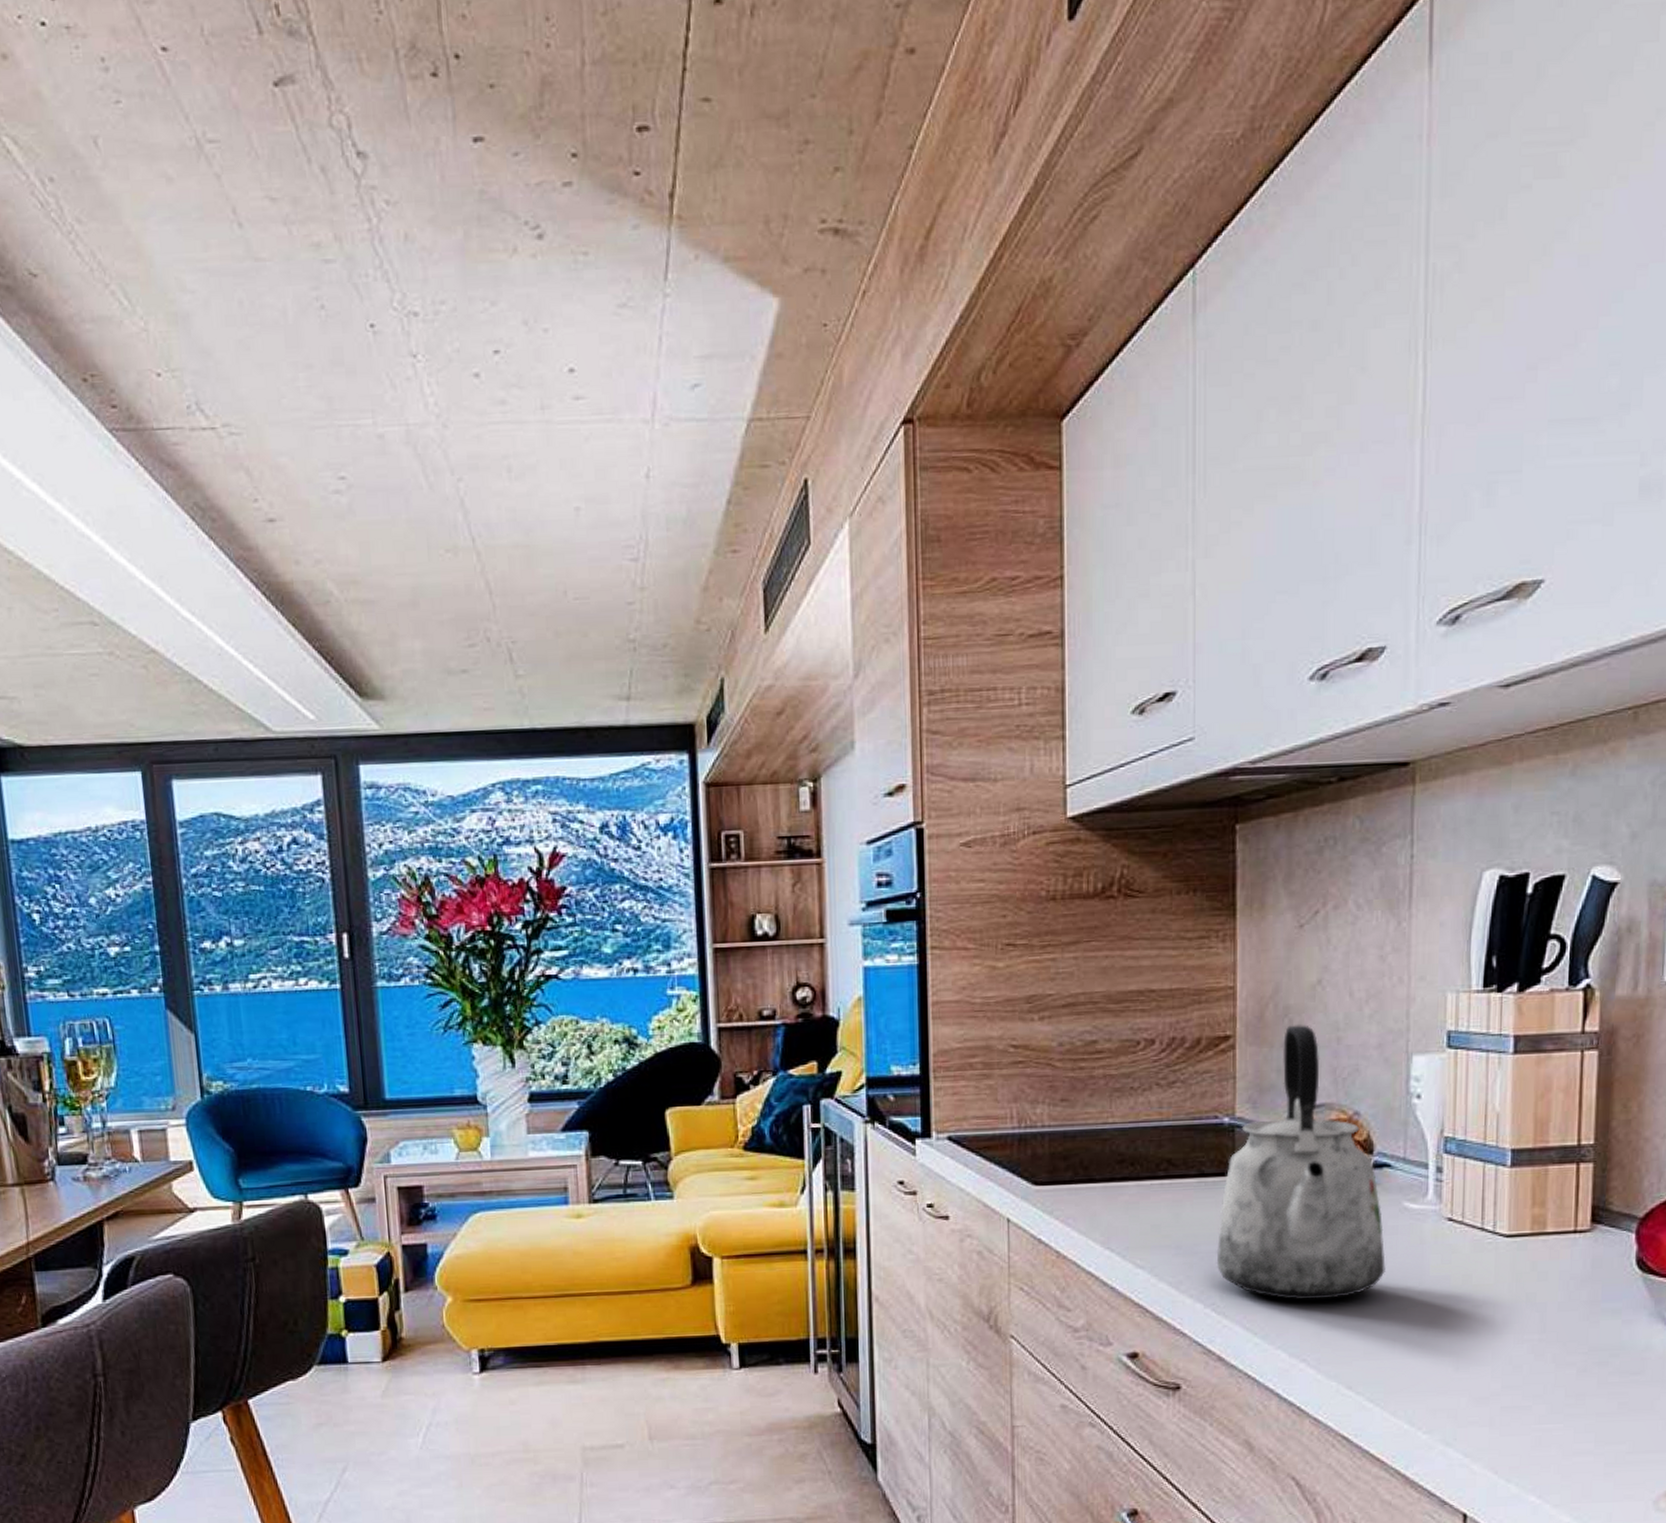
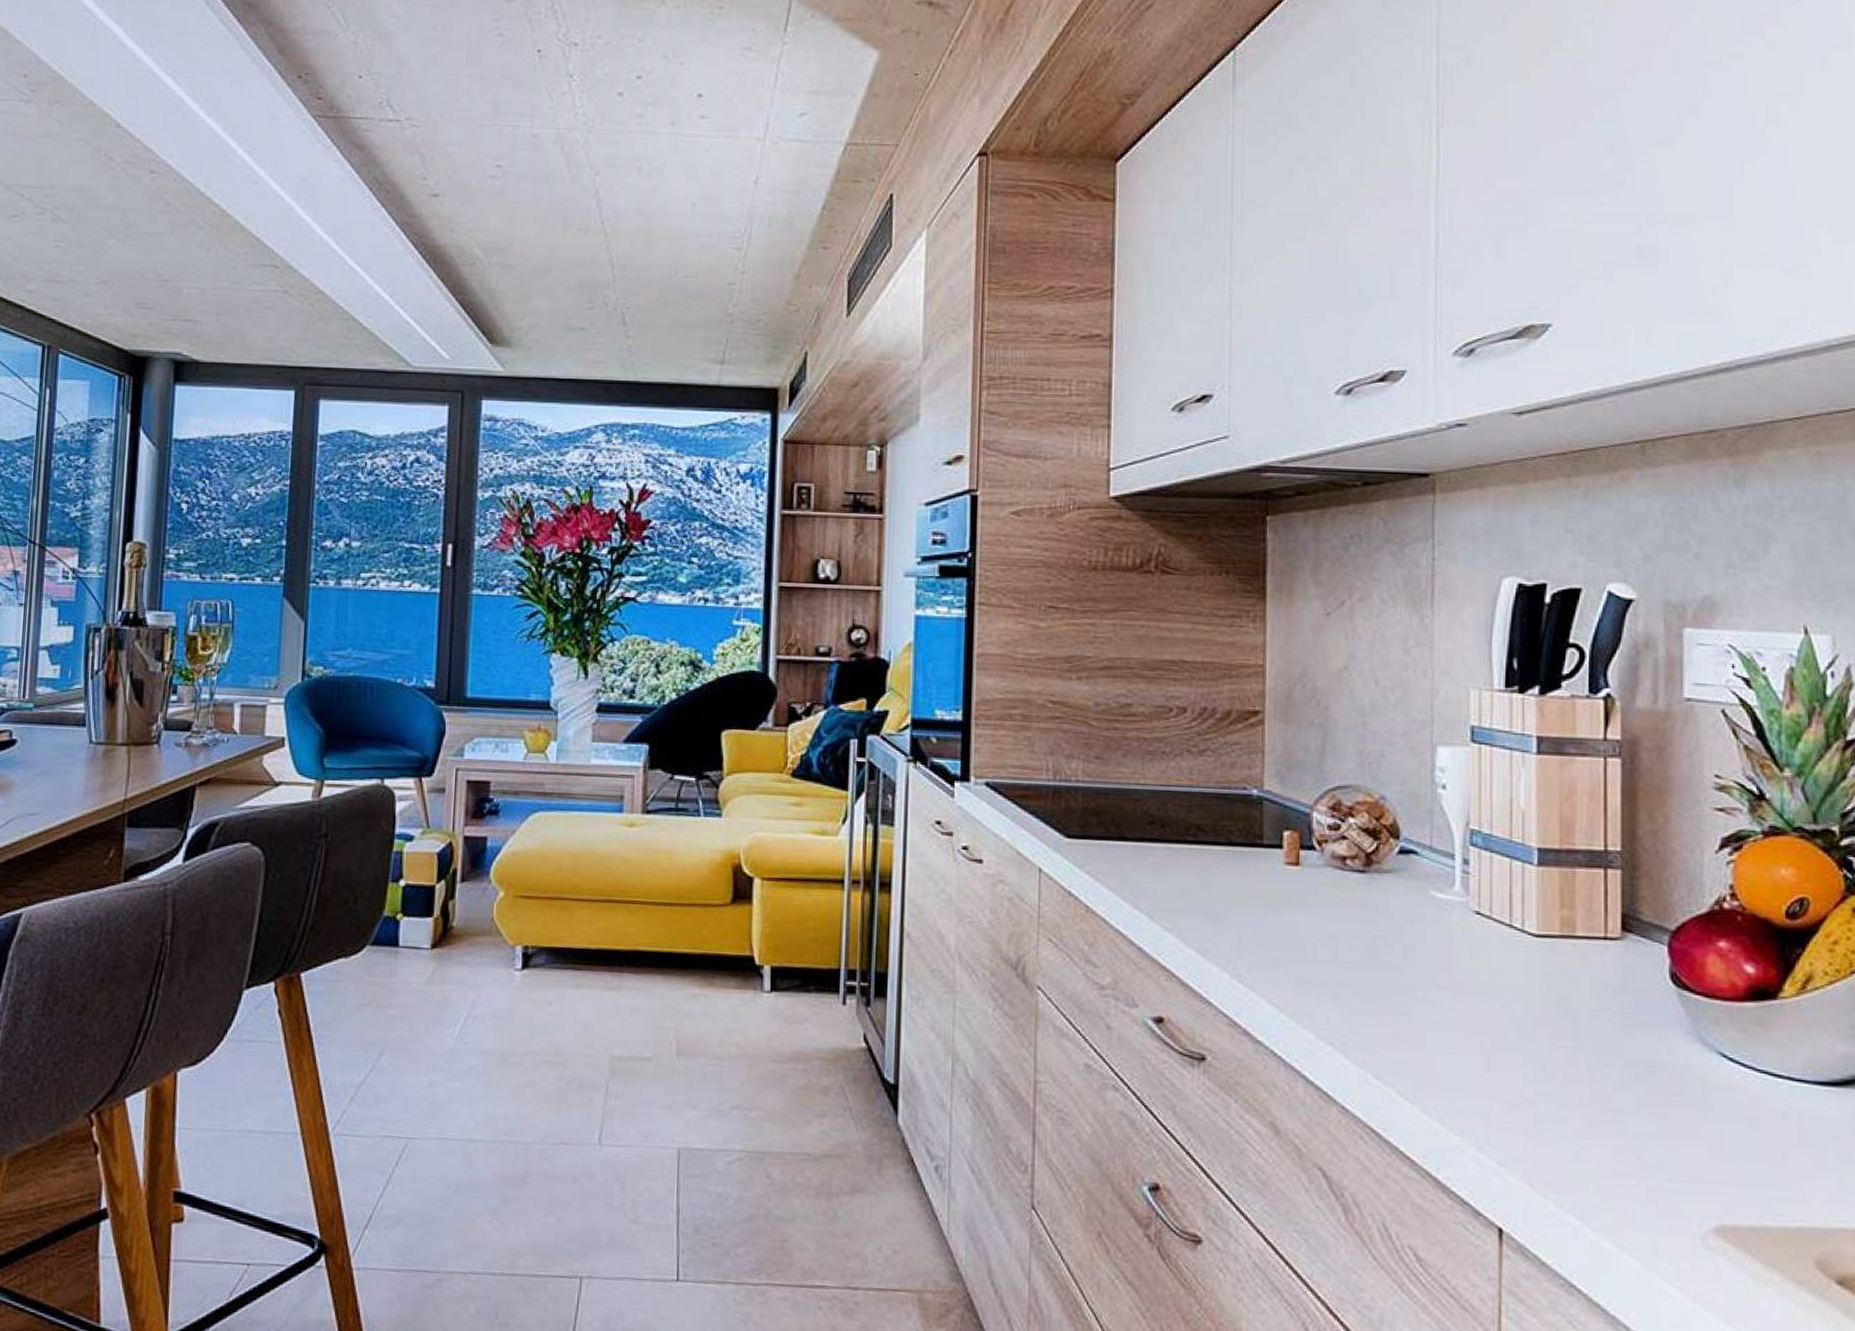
kettle: present [1216,1025,1385,1301] -> none [1243,706,1413,983]

